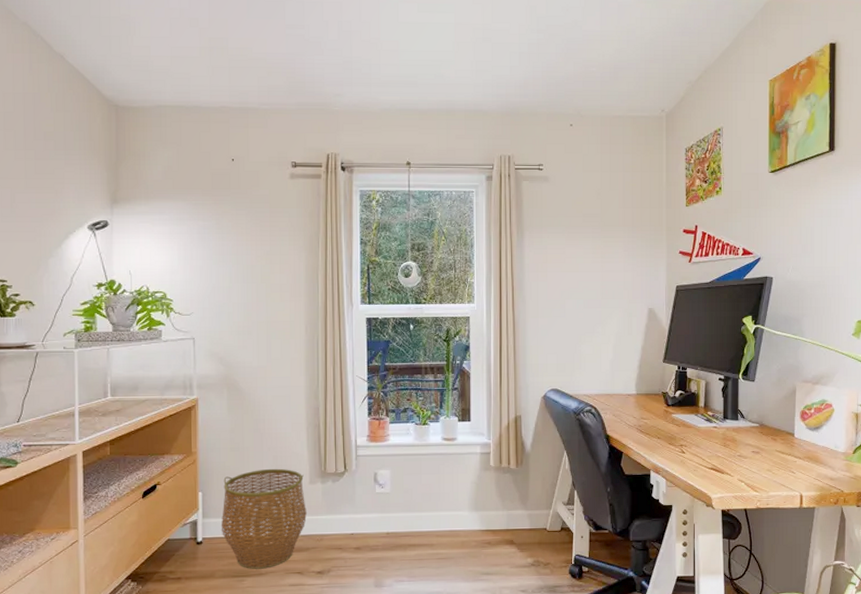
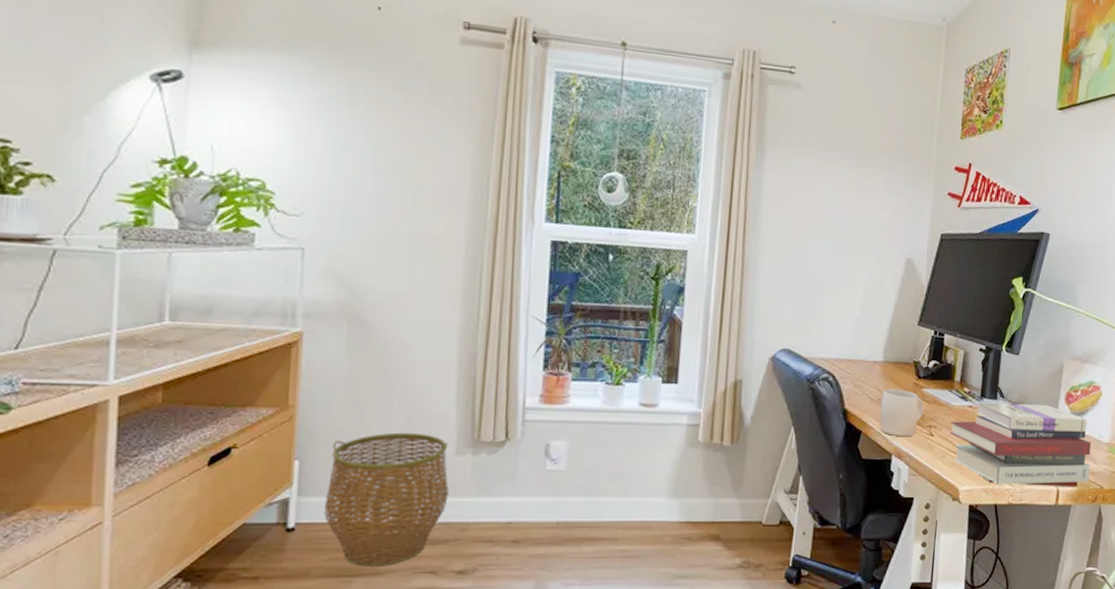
mug: none [637,416,674,455] -> present [879,388,924,437]
books: none [699,422,829,492] -> present [950,402,1091,487]

